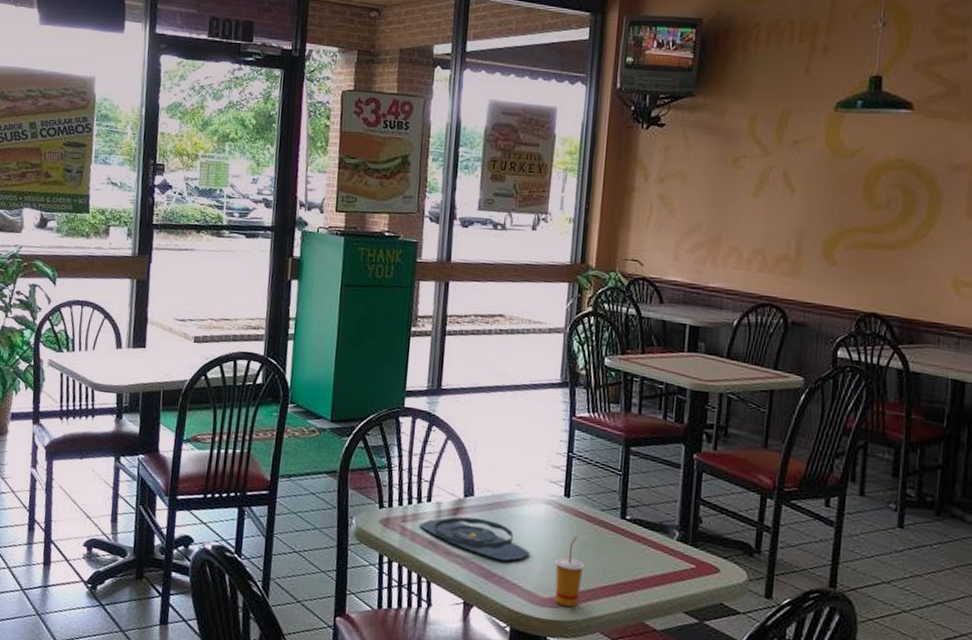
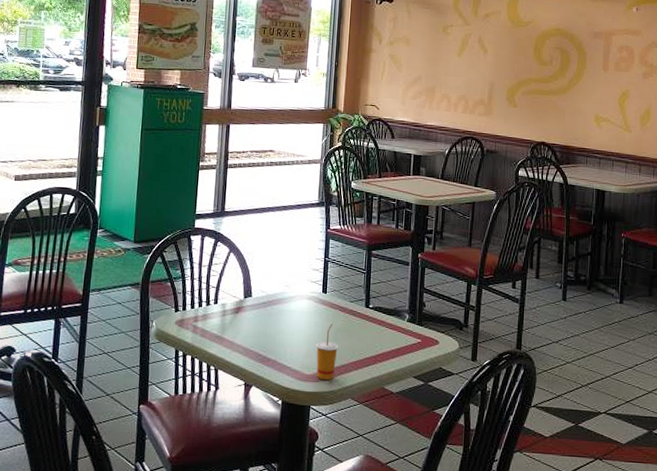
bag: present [419,516,531,562] -> none [208,314,297,348]

